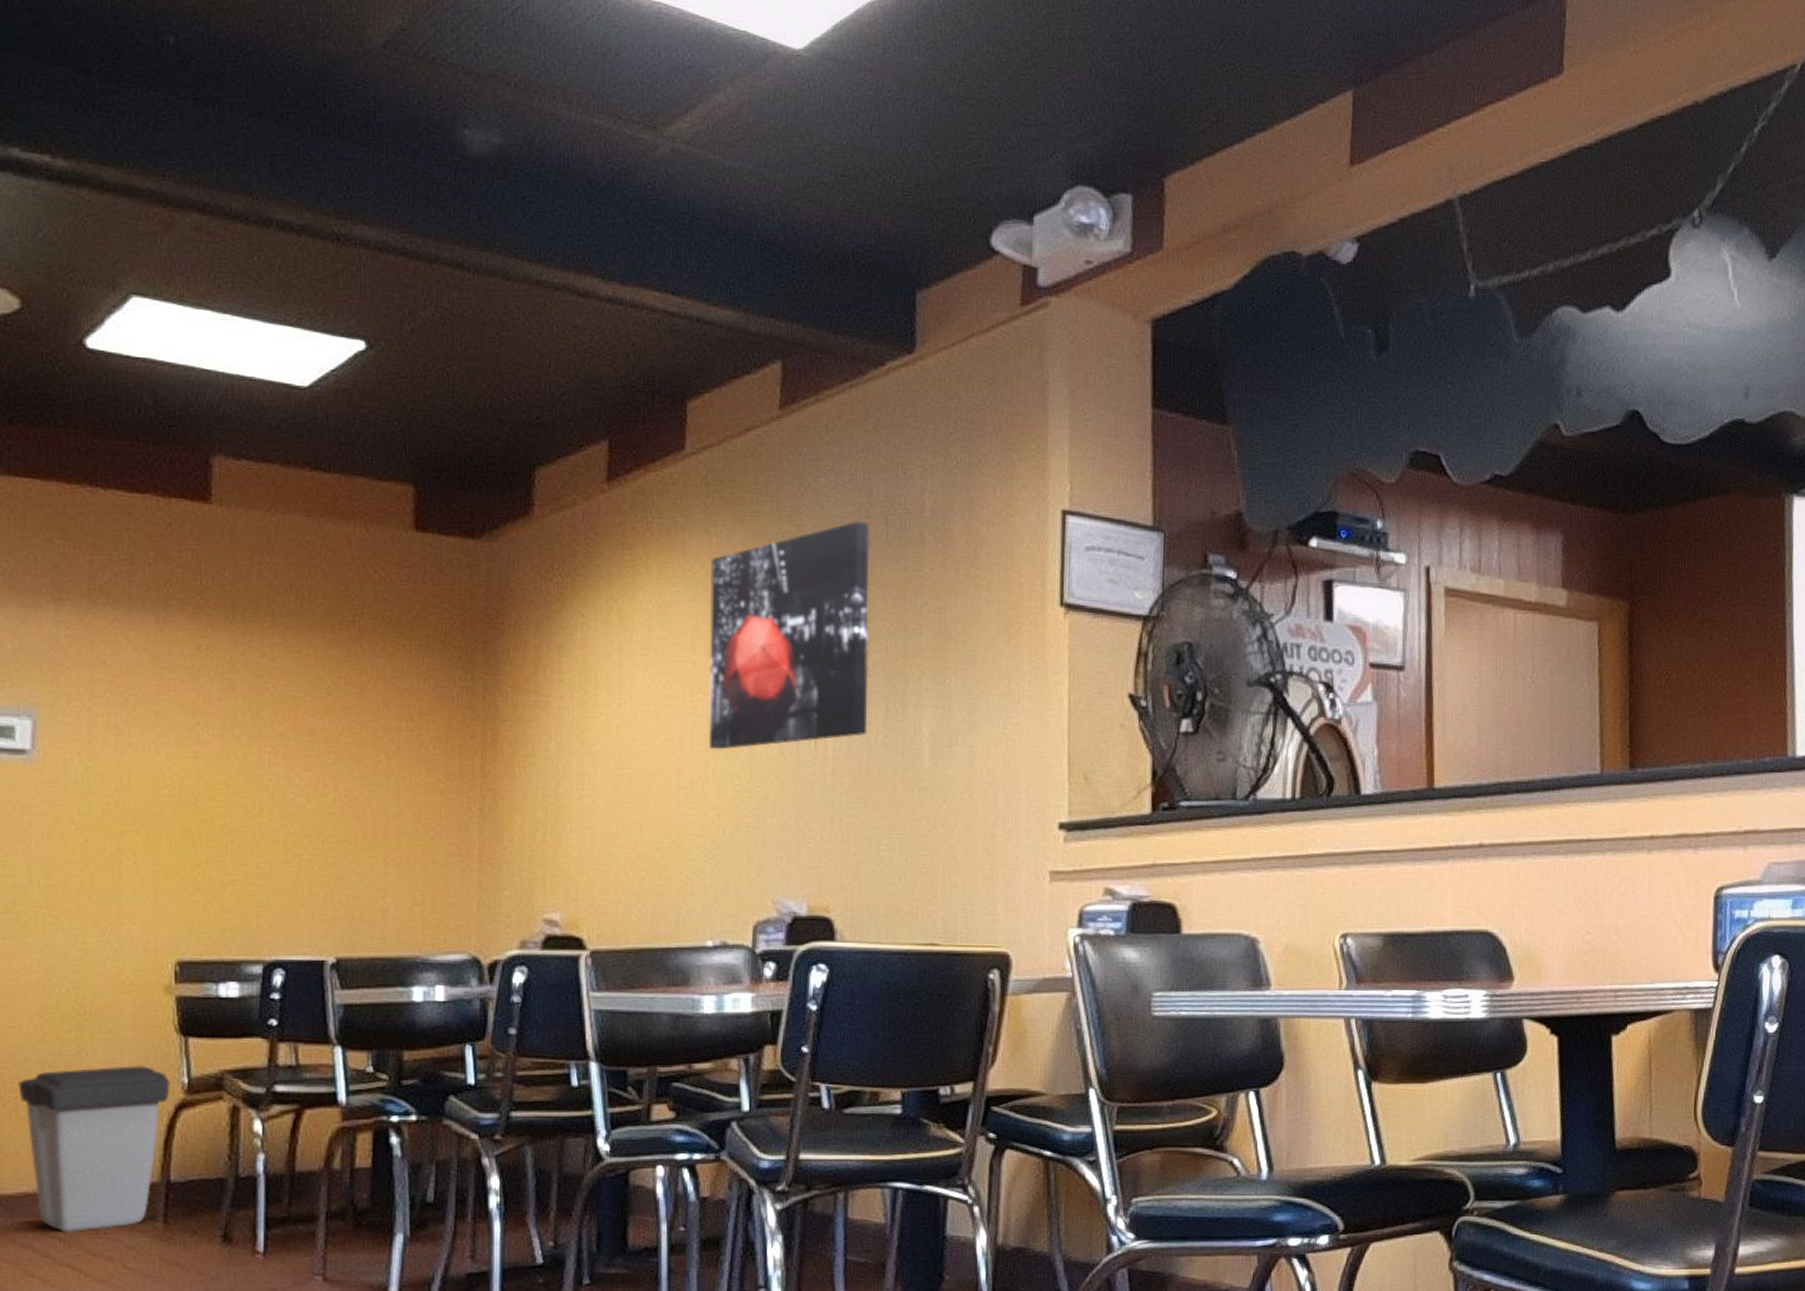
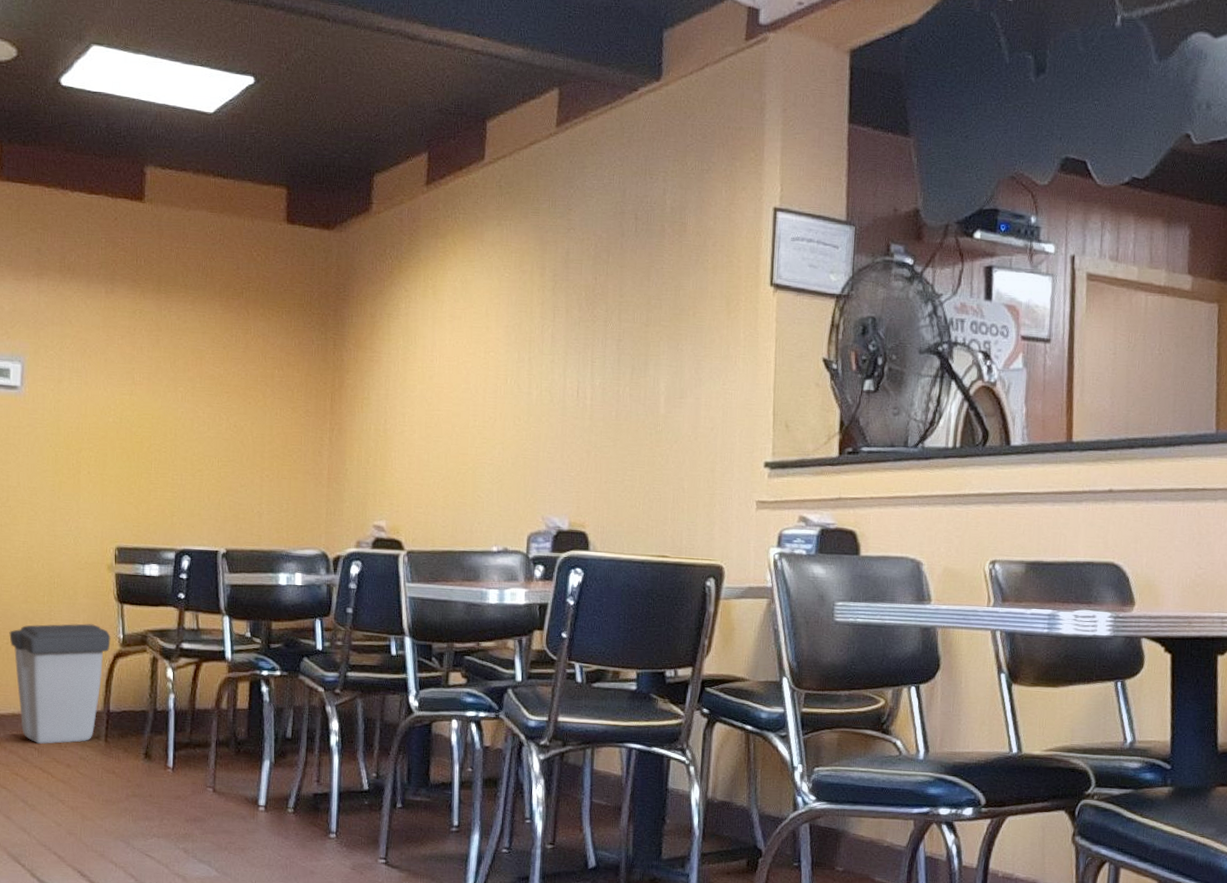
wall art: present [708,522,870,750] -> none [497,217,623,397]

